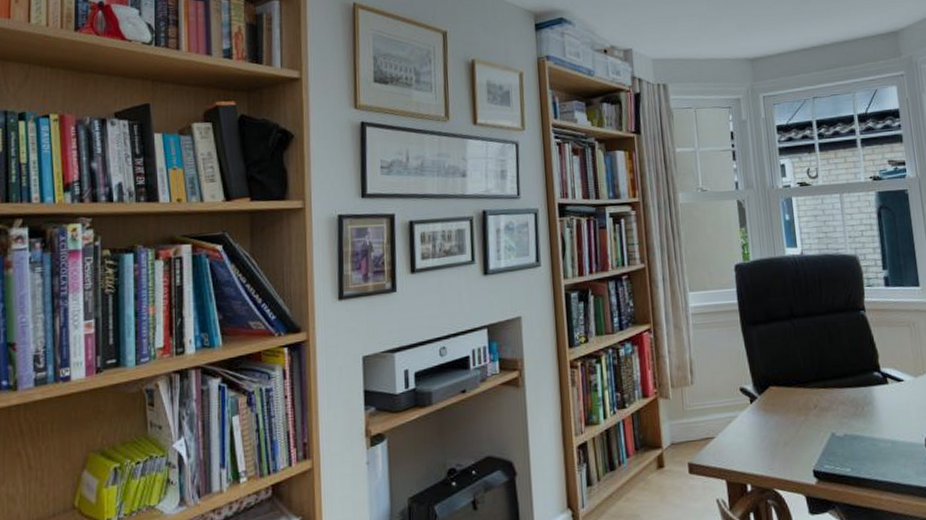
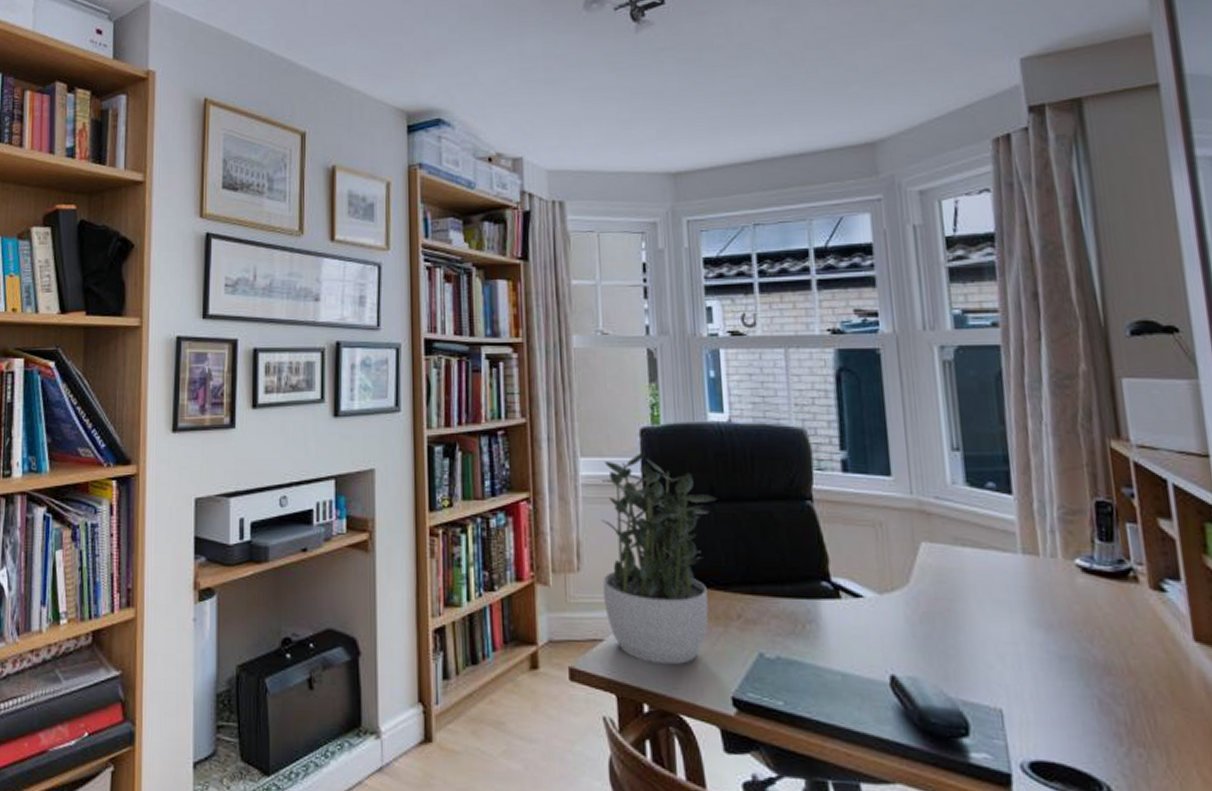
potted plant: none [707,282,796,452] -> present [601,451,718,665]

